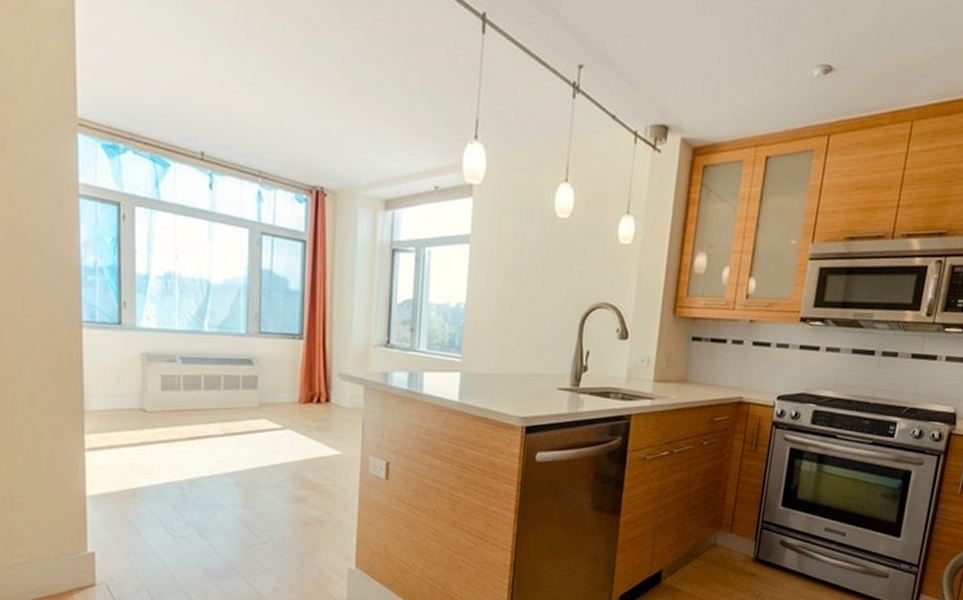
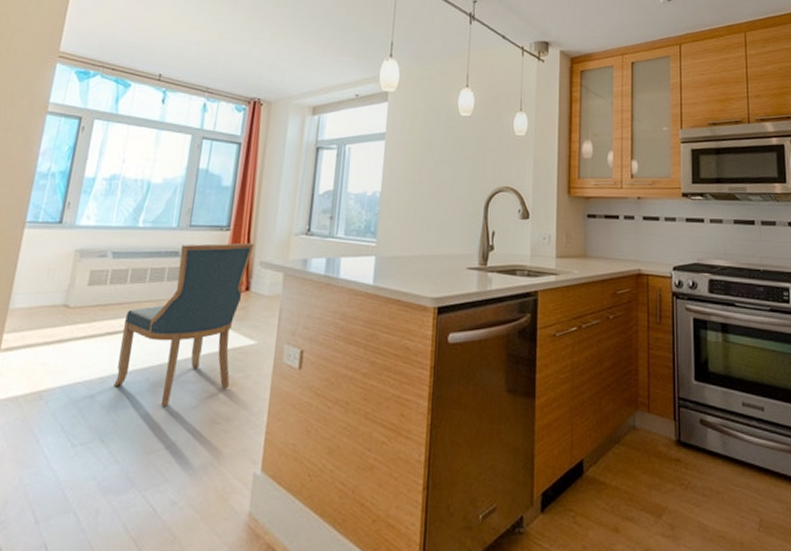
chair: none [204,351,331,508] -> present [113,242,254,407]

